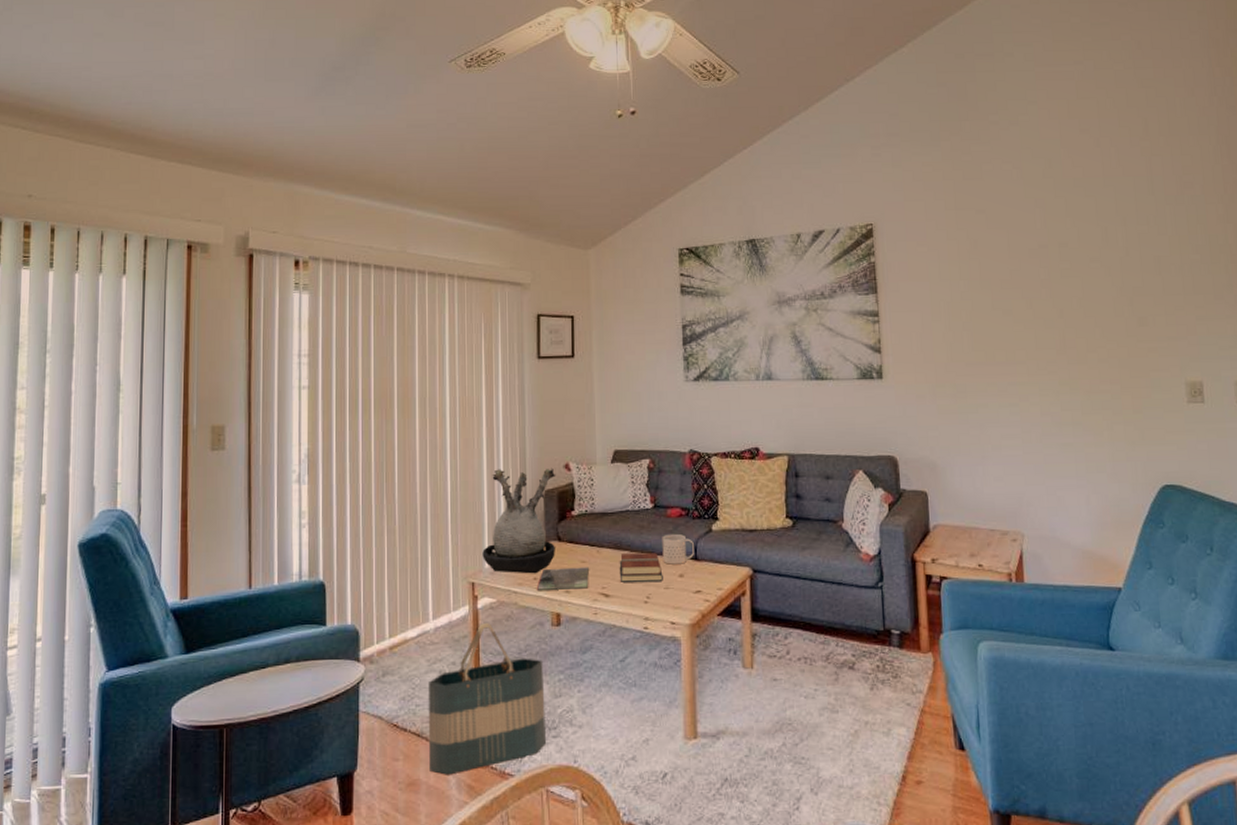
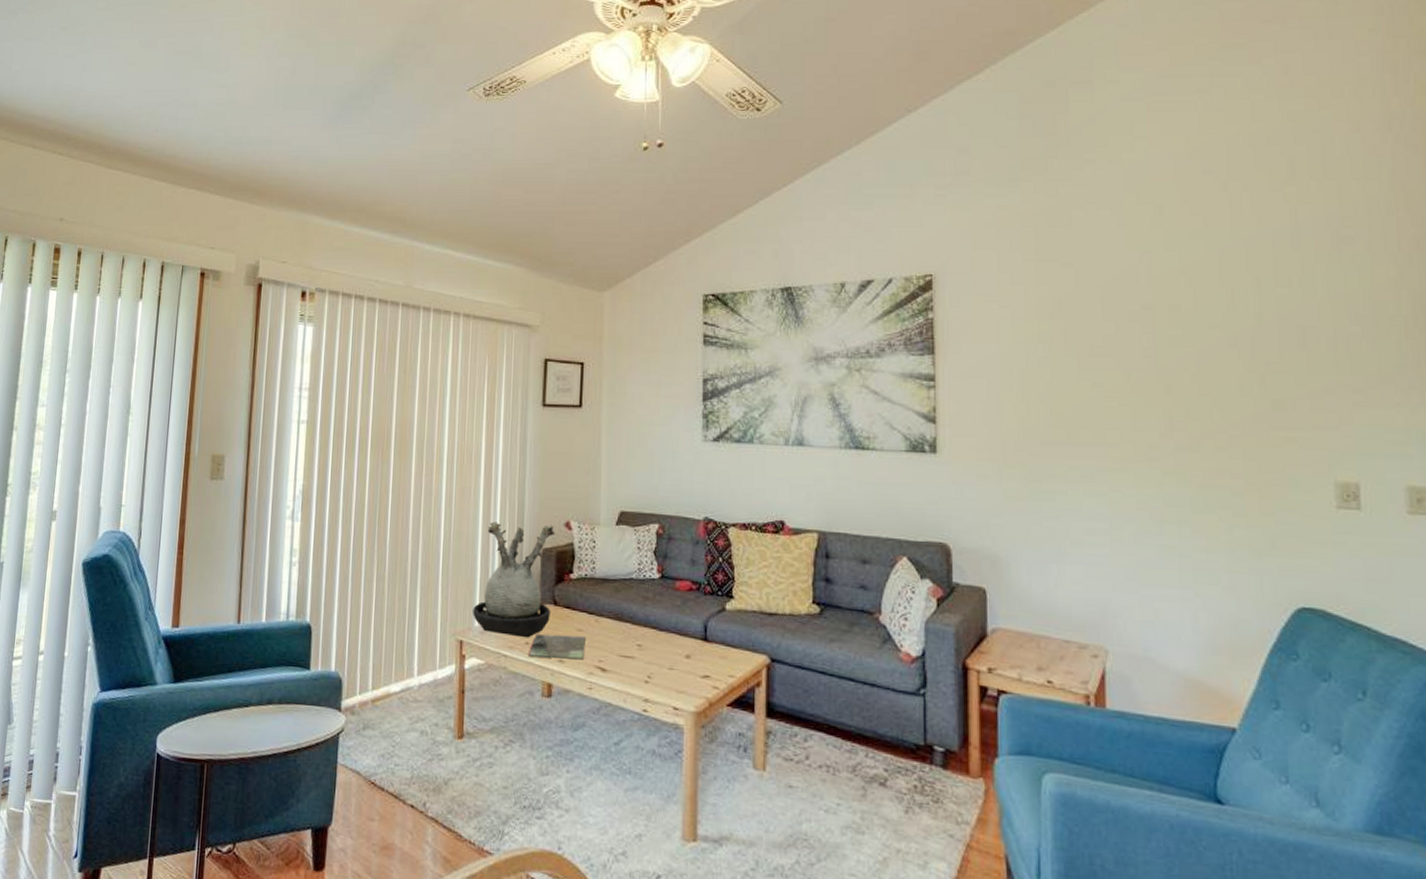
tote bag: present [428,623,546,775] -> none [405,685,531,844]
books: present [619,553,663,582] -> none [619,626,667,660]
mug: present [662,533,695,565] -> none [668,608,705,644]

